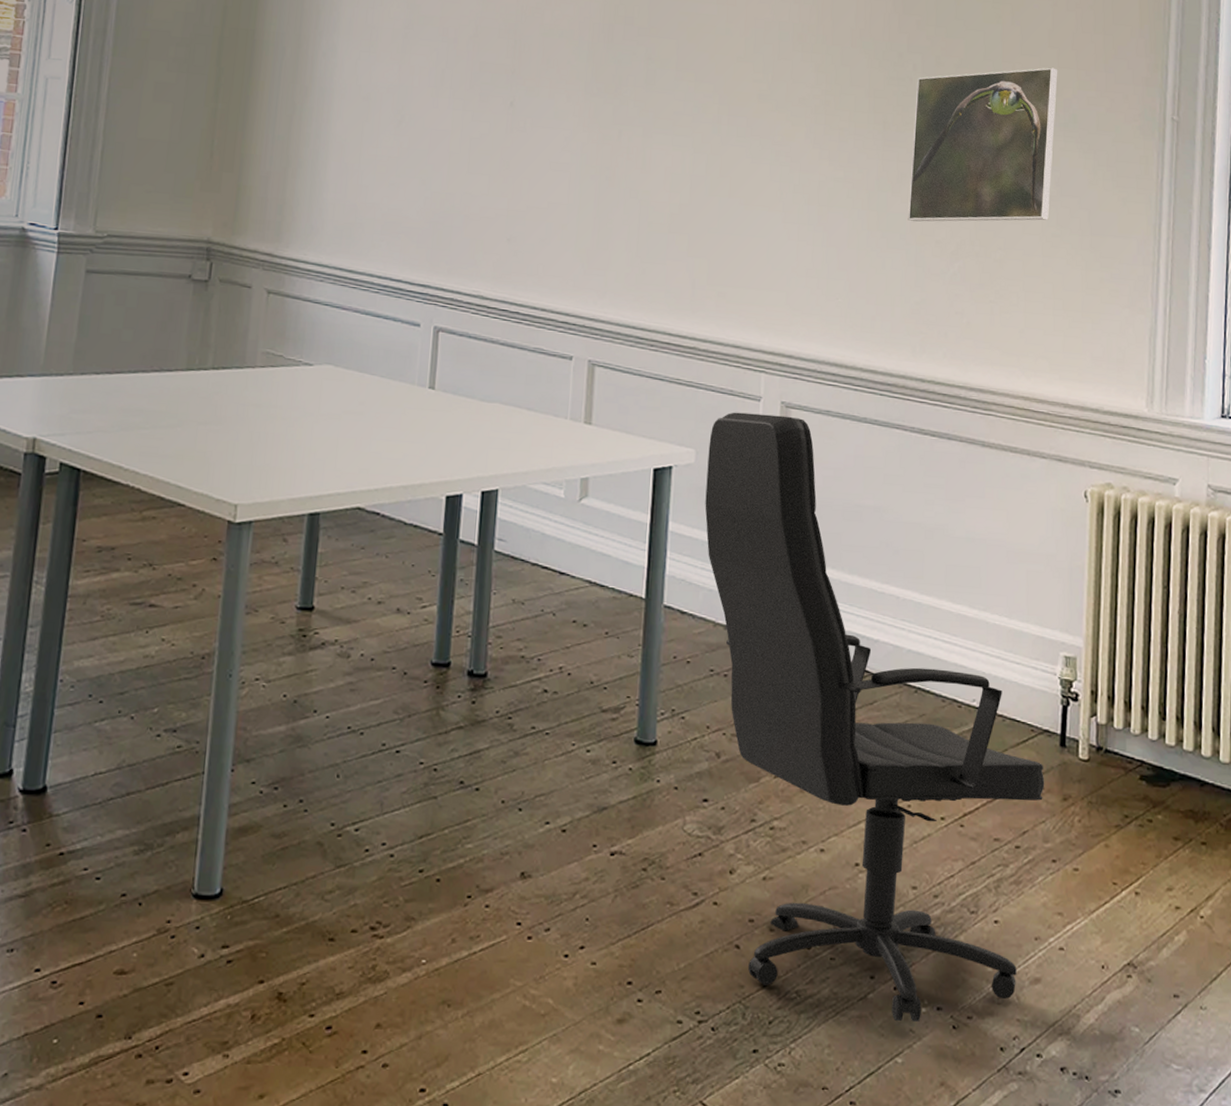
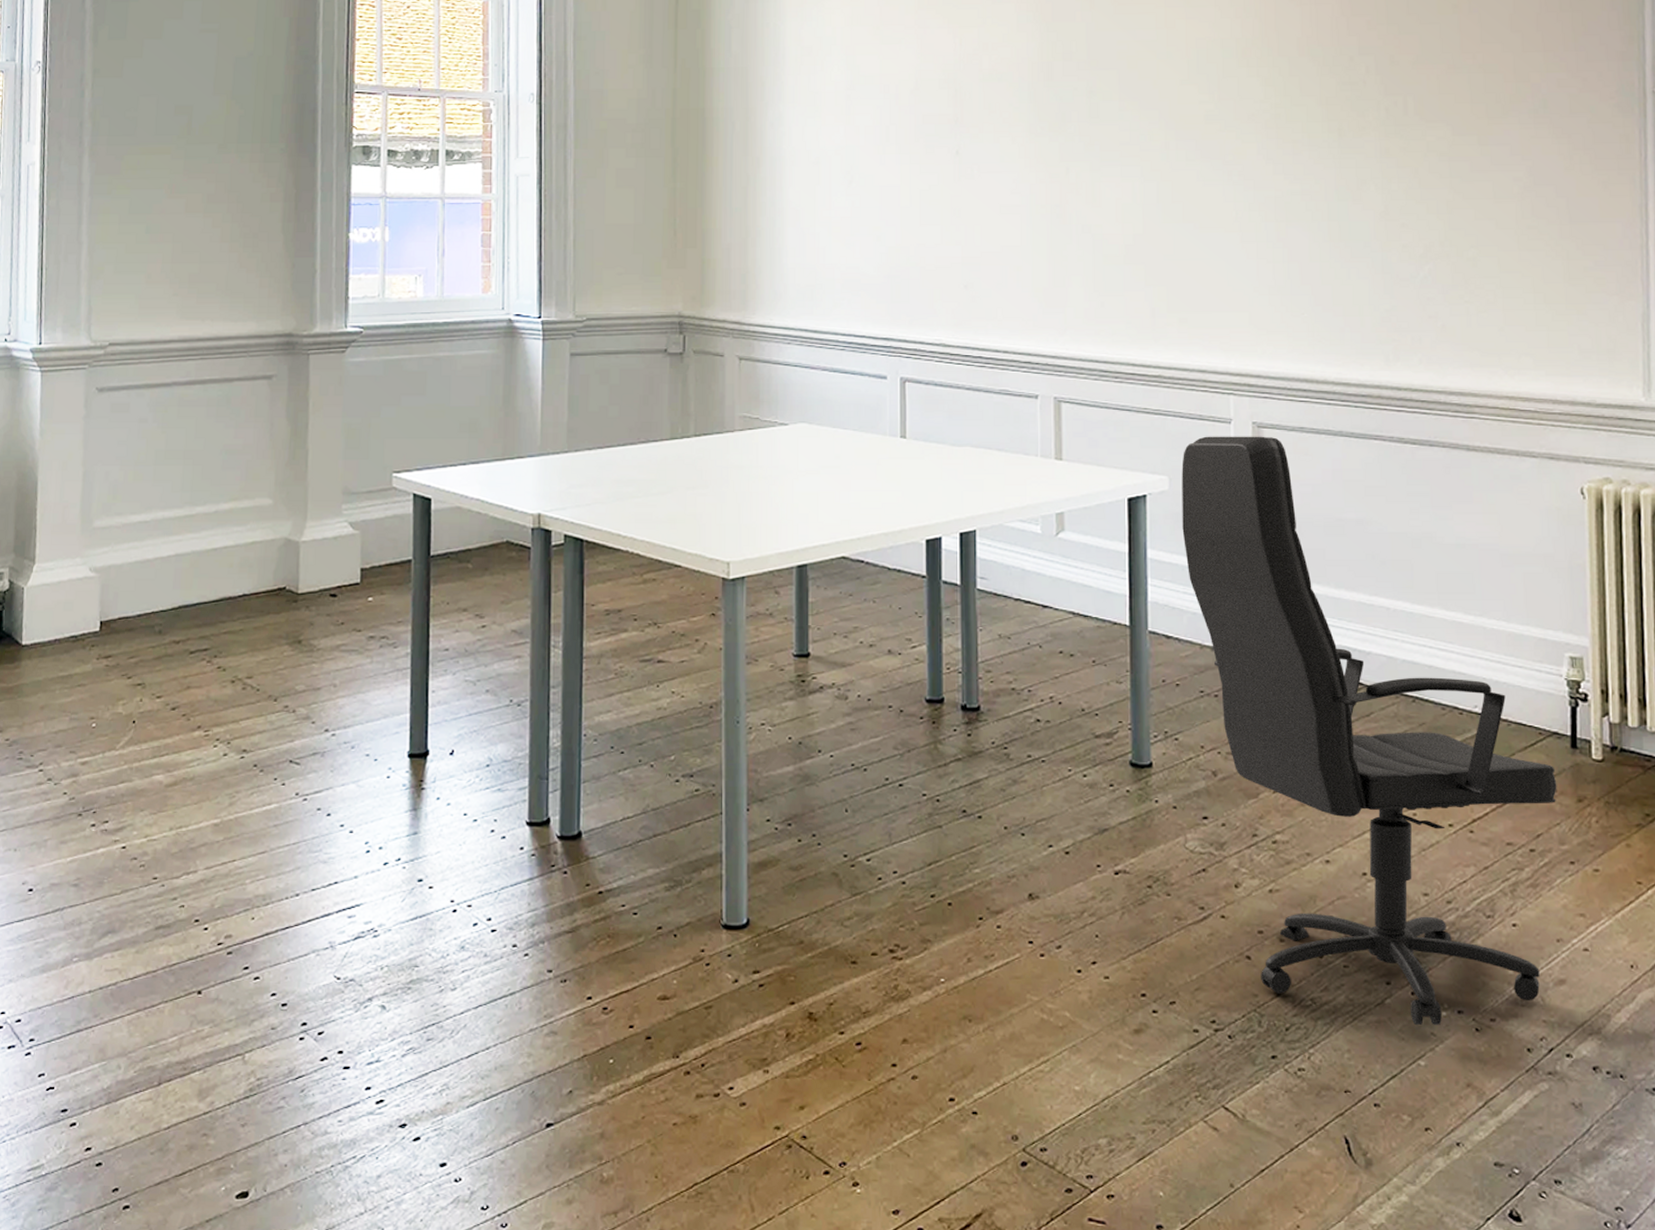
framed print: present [908,67,1057,222] -> none [1370,53,1523,229]

